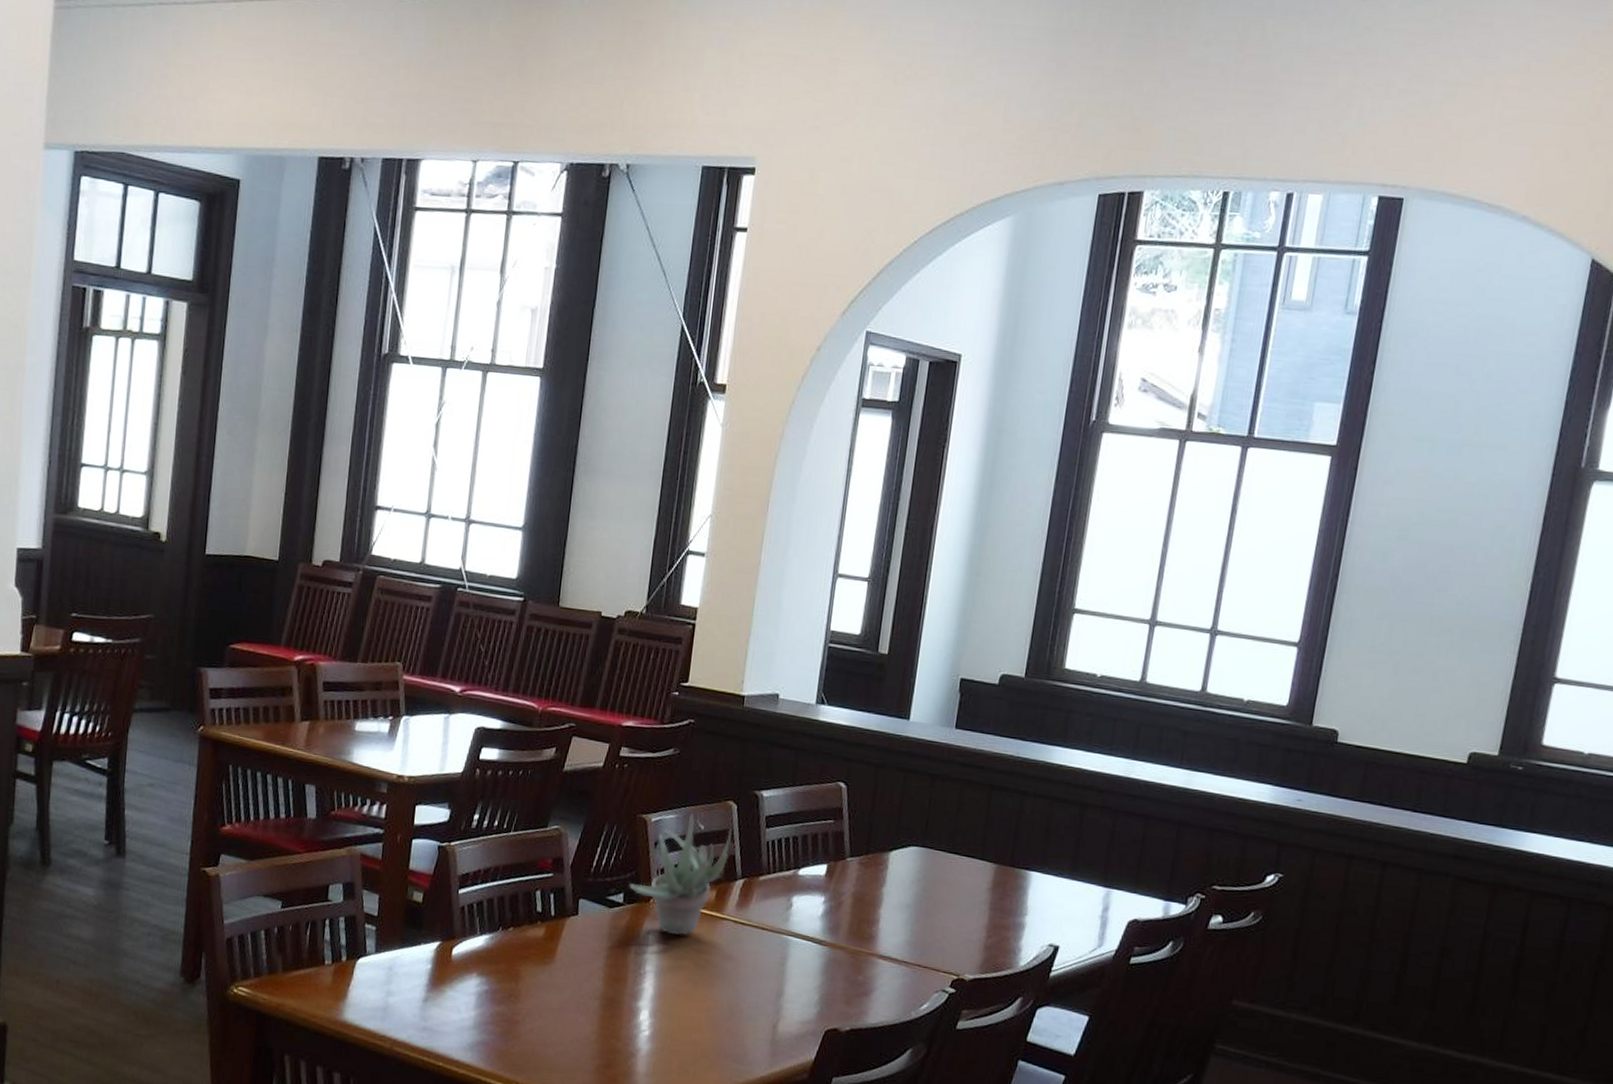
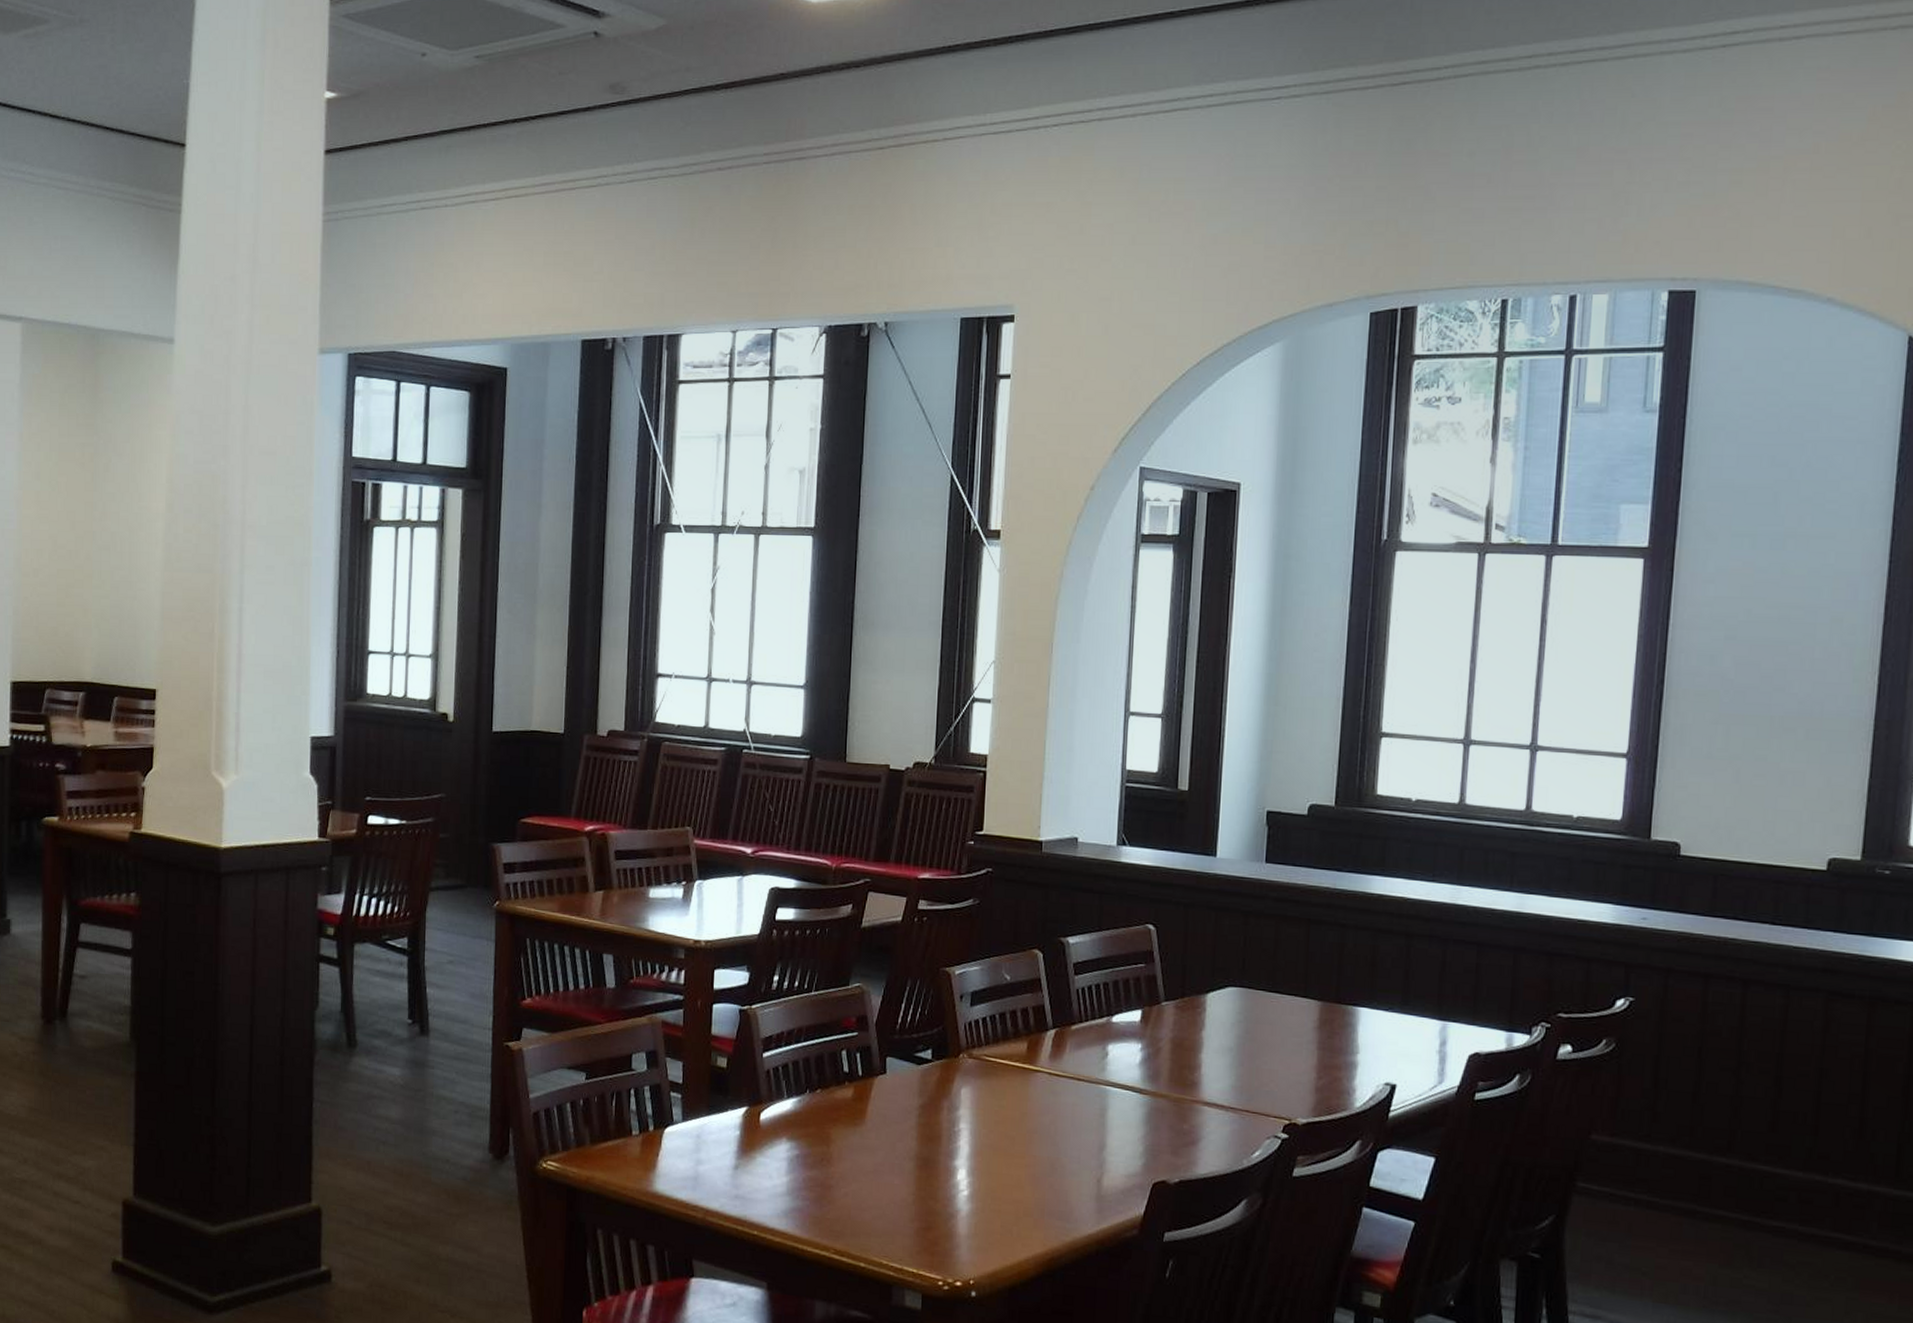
succulent plant: present [629,814,733,935] -> none [936,964,1040,1090]

